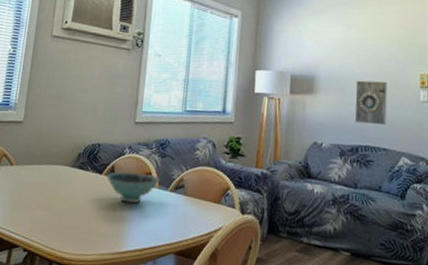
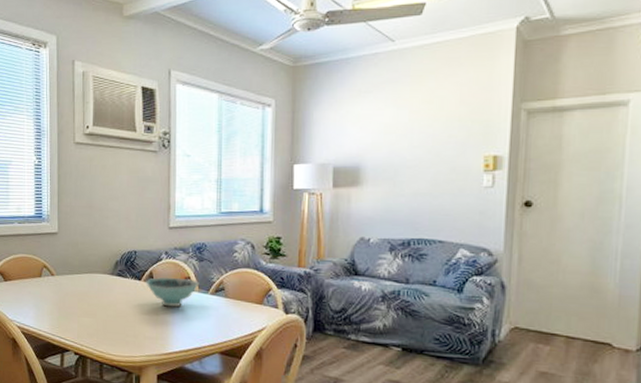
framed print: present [354,80,388,126] -> none [406,166,445,216]

